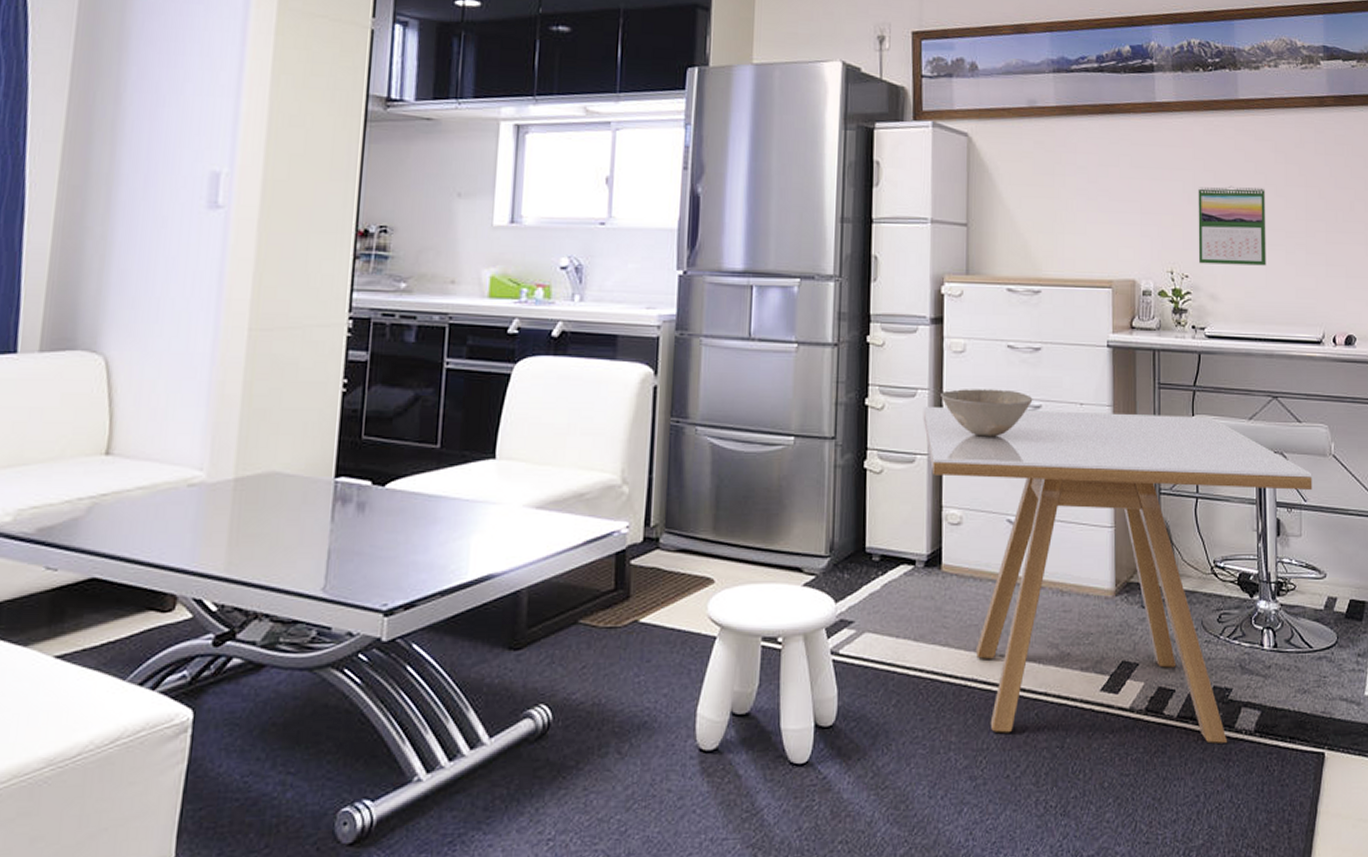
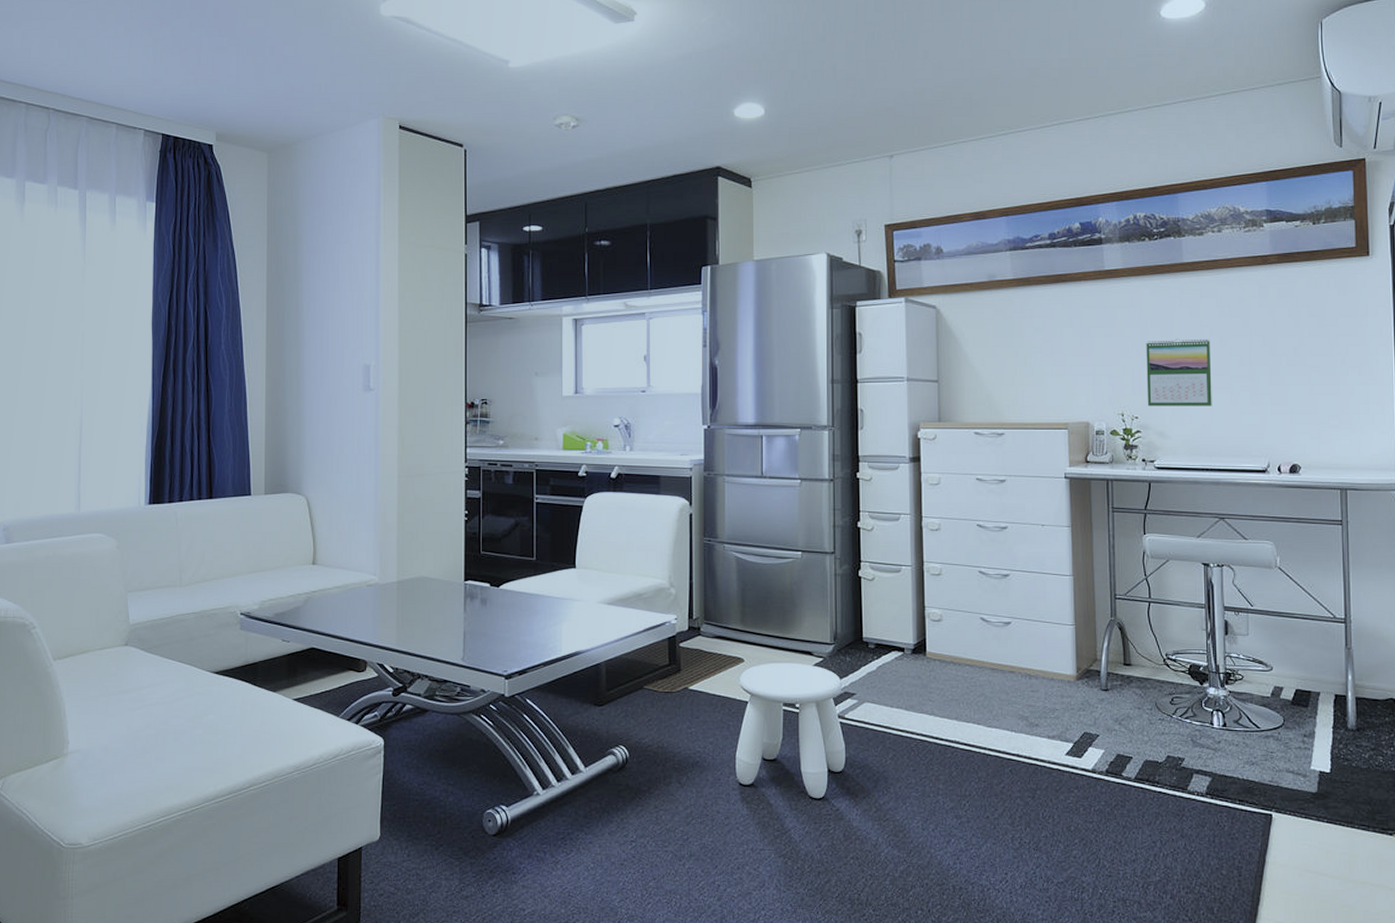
dining table: present [923,407,1313,744] -> none [906,528,1259,801]
bowl: present [941,389,1033,437] -> none [920,514,1000,552]

